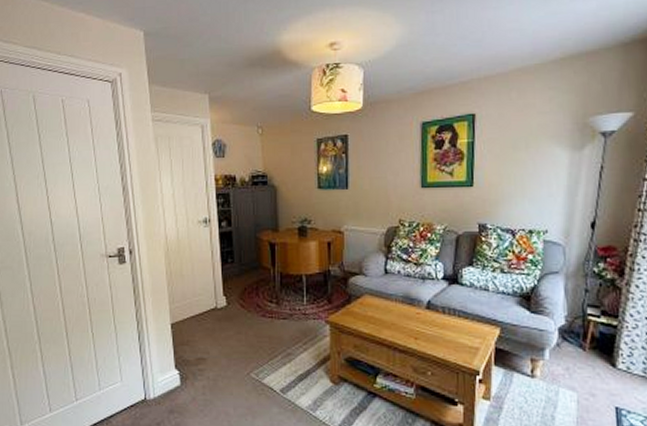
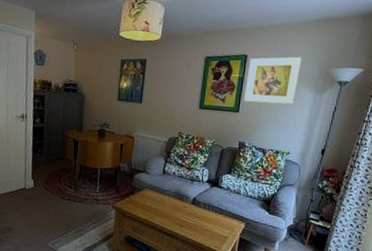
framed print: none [477,107,548,171] -> present [244,56,302,105]

